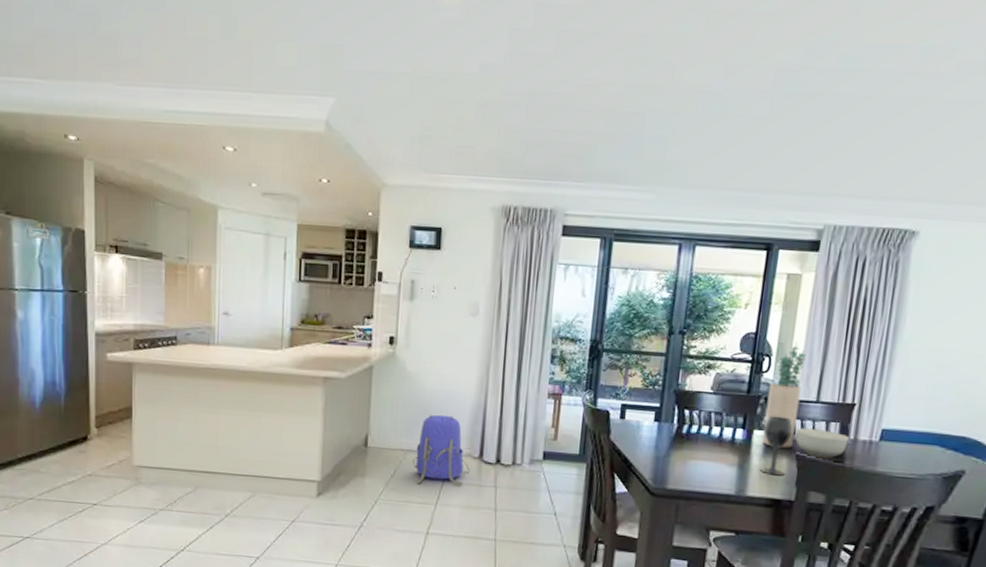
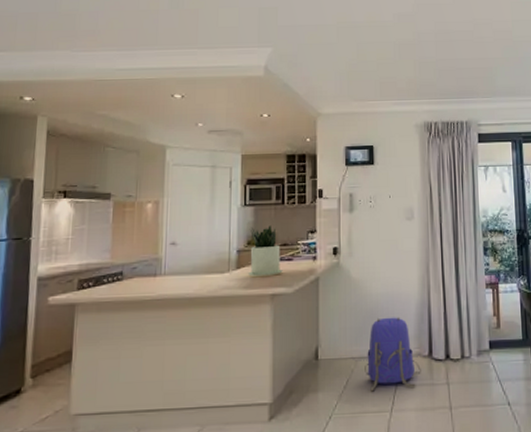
planter: none [301,305,336,359] -> present [248,225,283,278]

